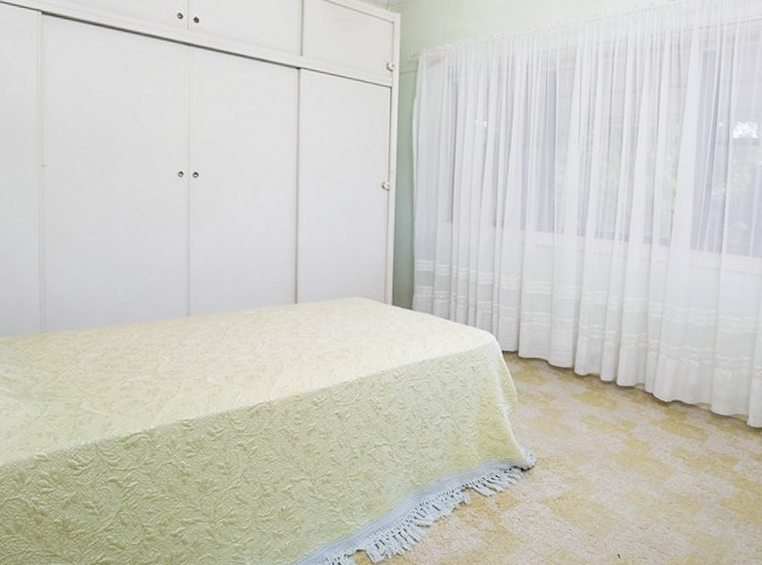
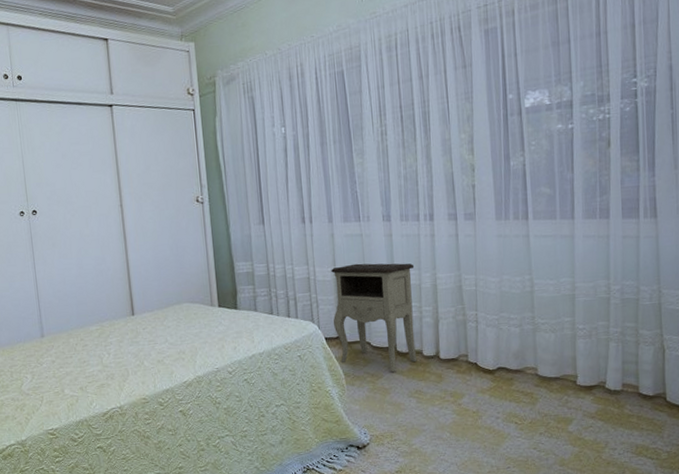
nightstand: none [512,276,603,394] -> present [331,263,417,372]

